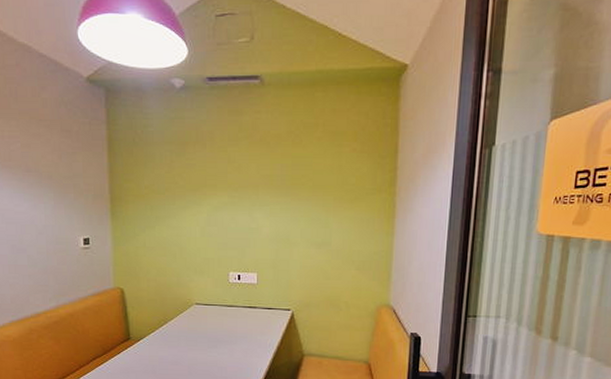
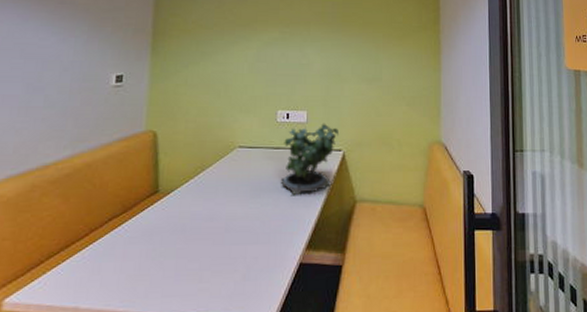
potted plant: none [235,281,287,348] -> present [281,120,338,196]

